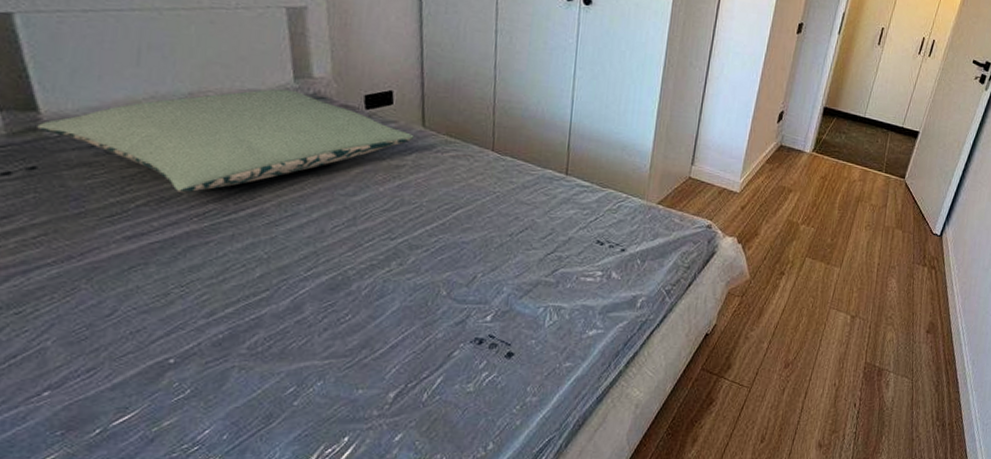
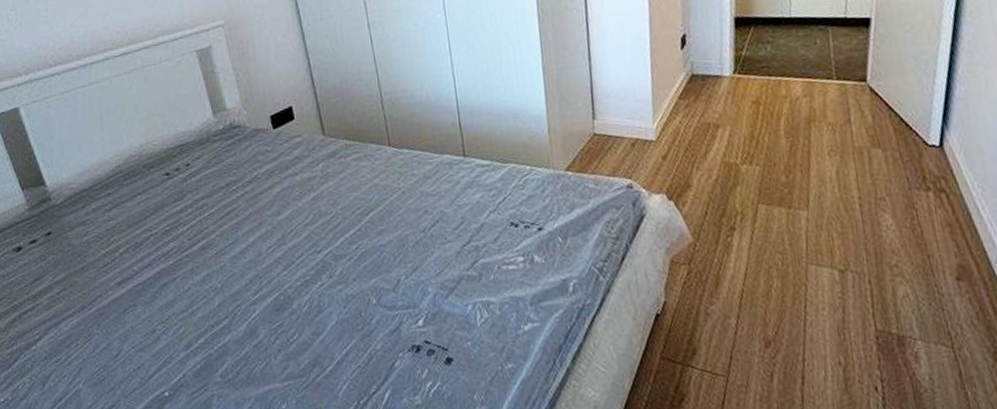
pillow: present [37,89,415,193] -> none [46,124,318,237]

